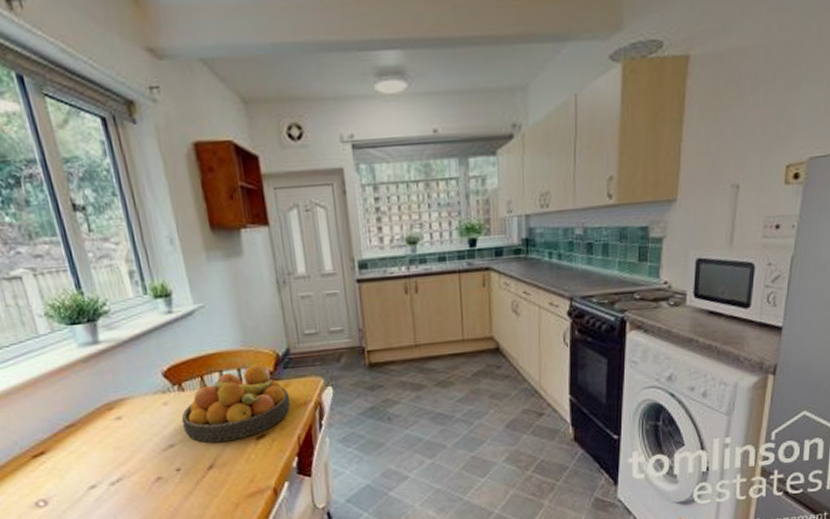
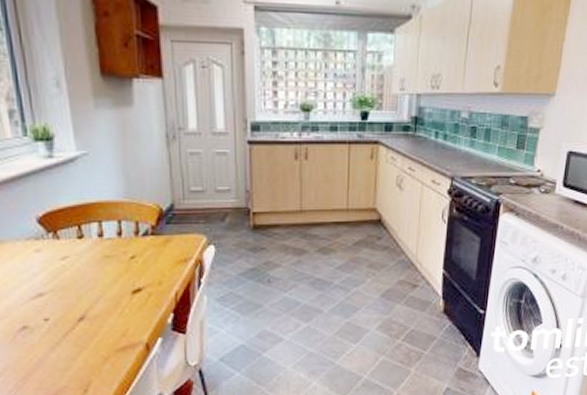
fruit bowl: present [181,365,291,443] -> none [53,218,171,295]

